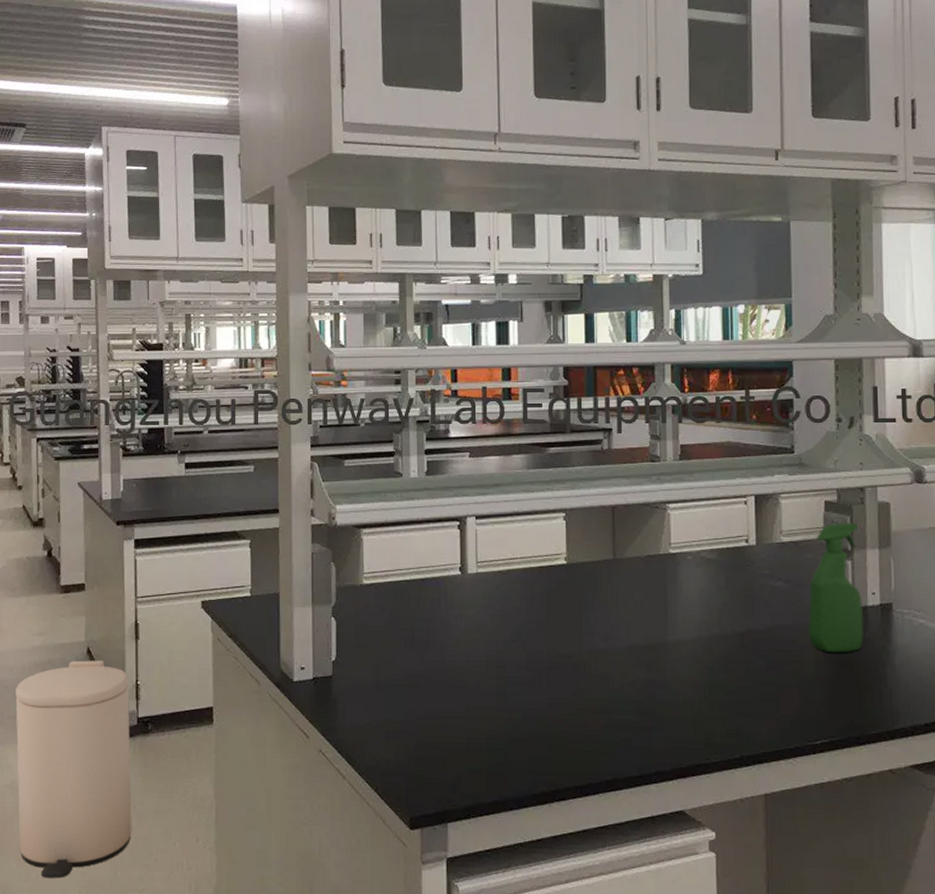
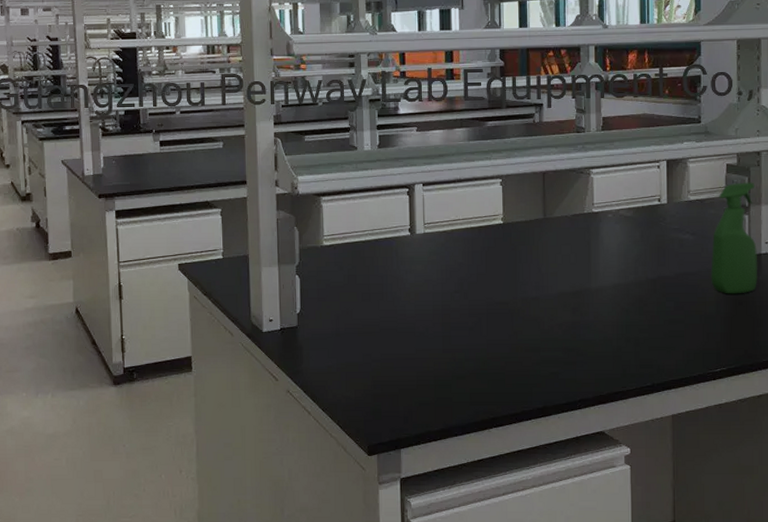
pedal bin: present [15,660,132,879] -> none [11,319,122,509]

